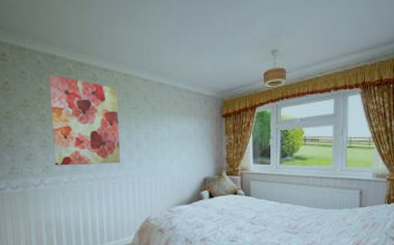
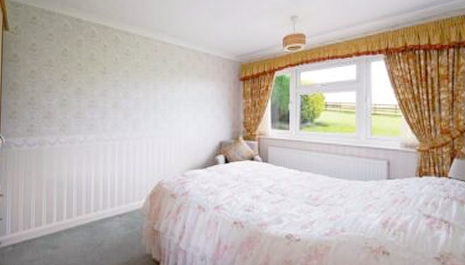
wall art: present [48,75,120,166] -> none [71,37,137,125]

